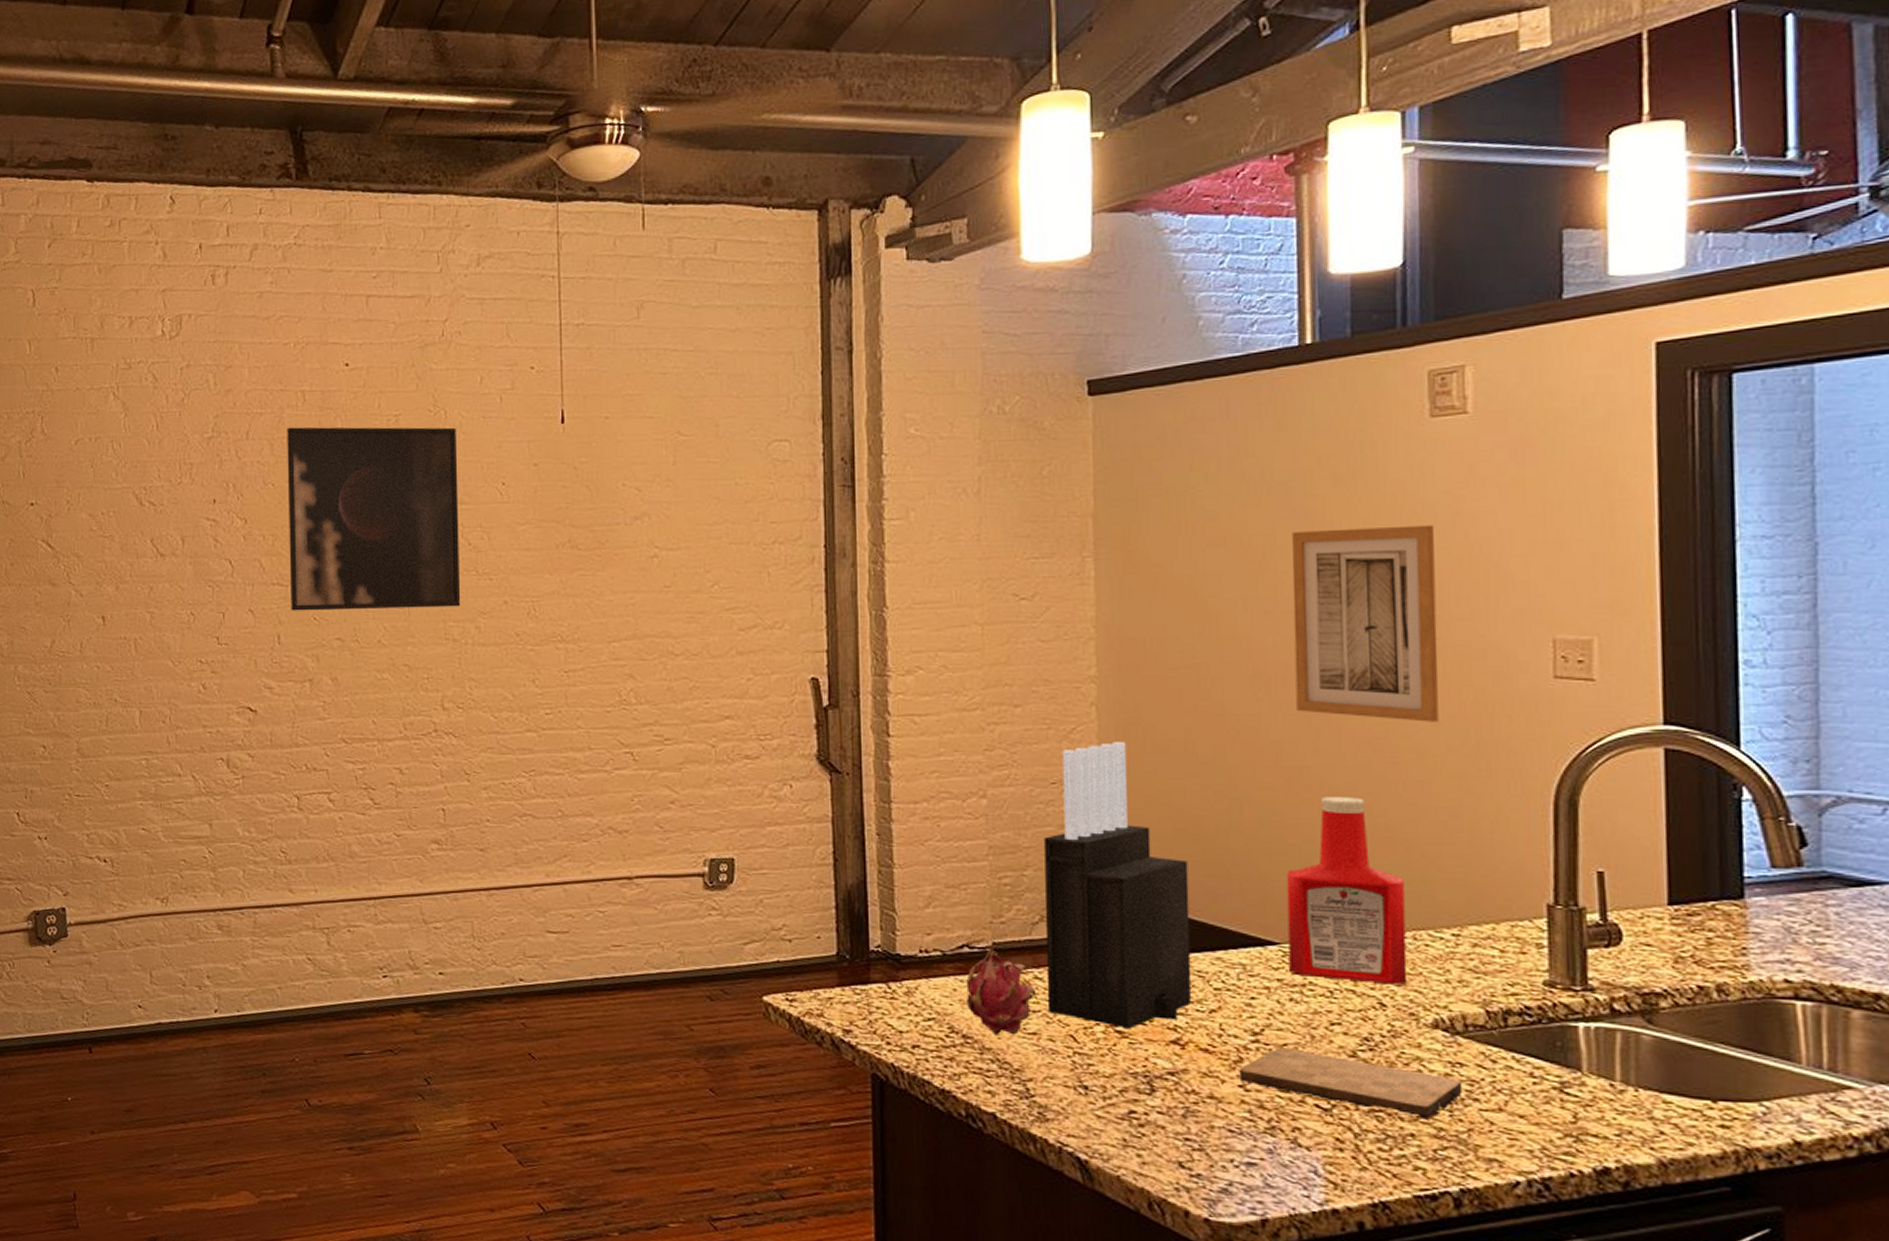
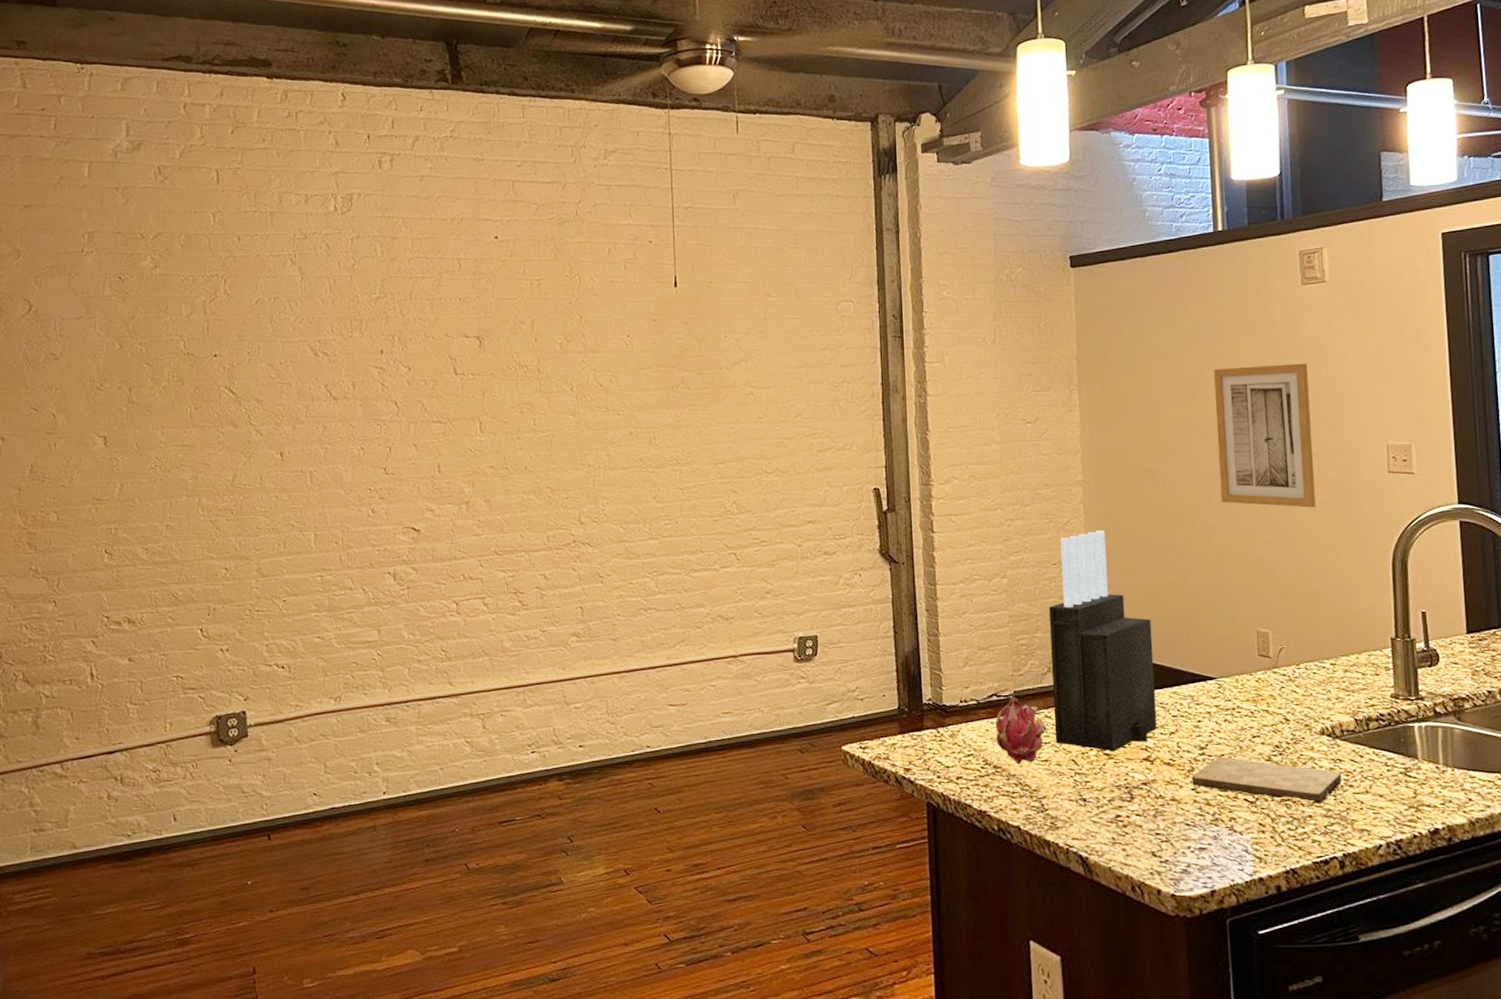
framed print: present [287,427,461,611] -> none [445,289,594,444]
ketchup bottle: present [1286,797,1408,985] -> none [1219,565,1303,704]

